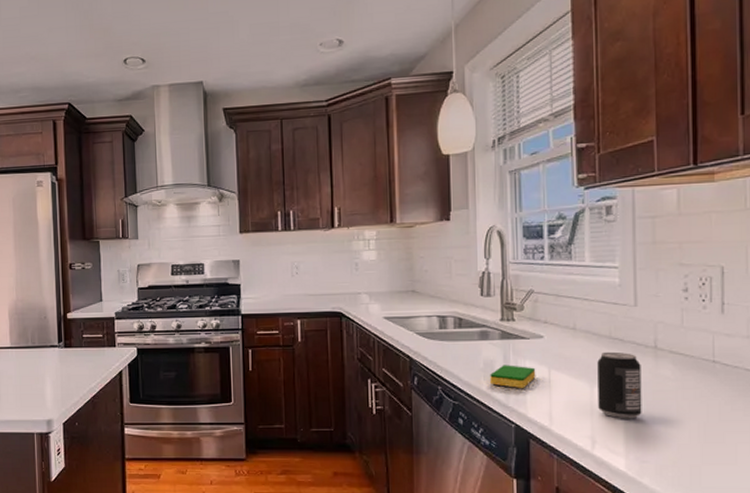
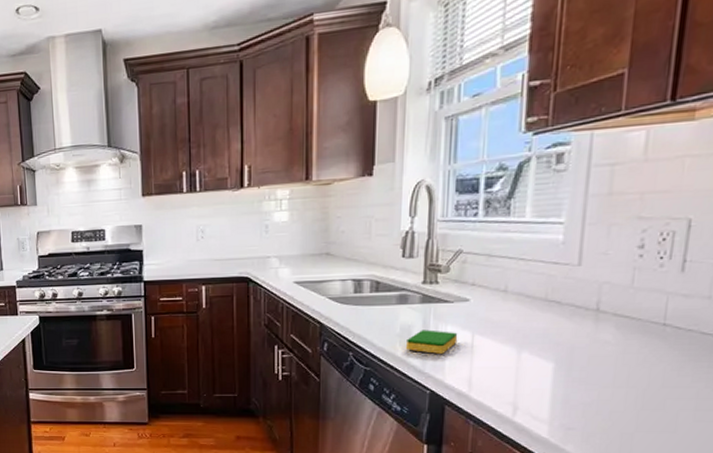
beverage can: present [597,351,642,419] -> none [524,315,579,386]

